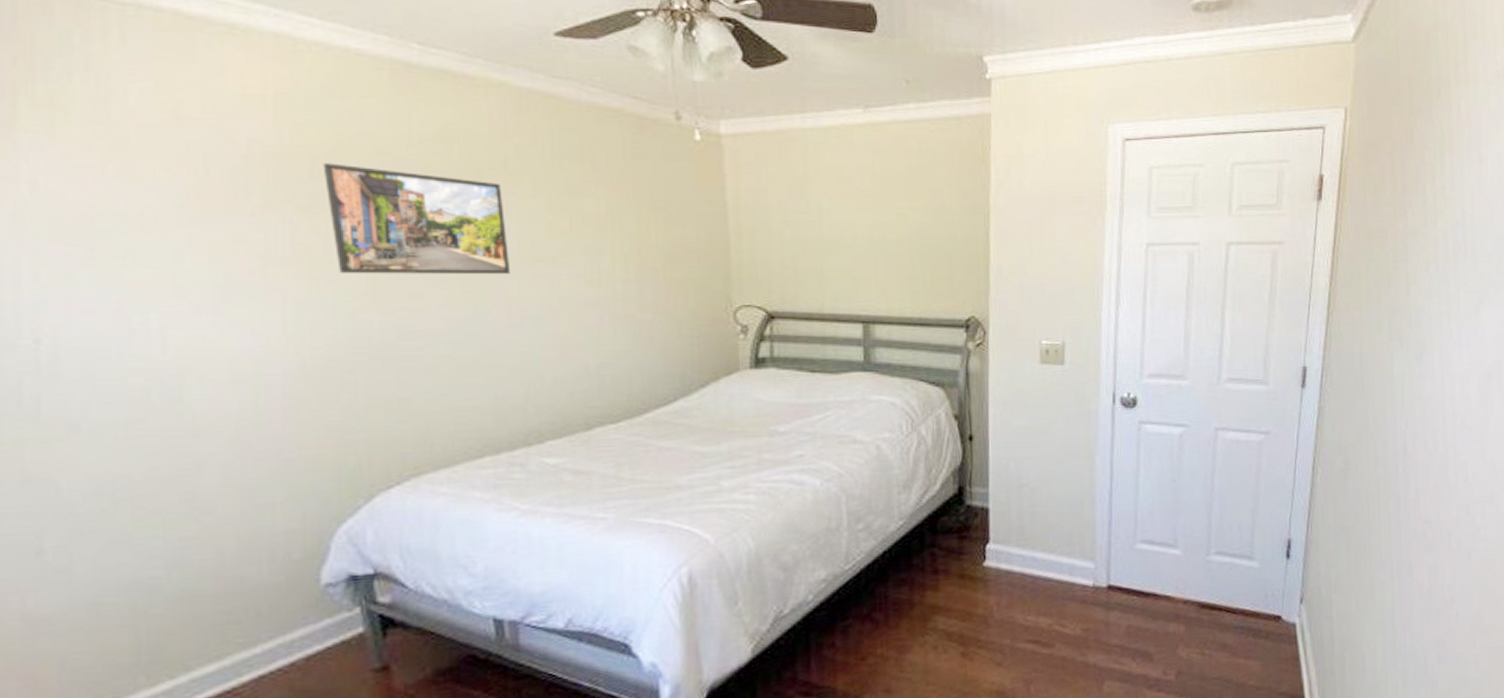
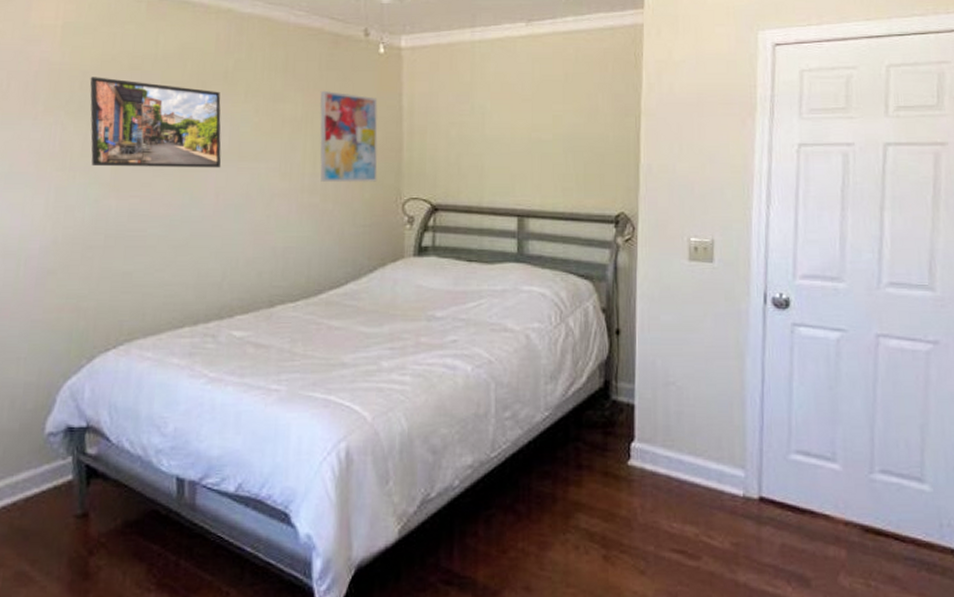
wall art: none [626,183,703,289] -> present [320,90,378,182]

